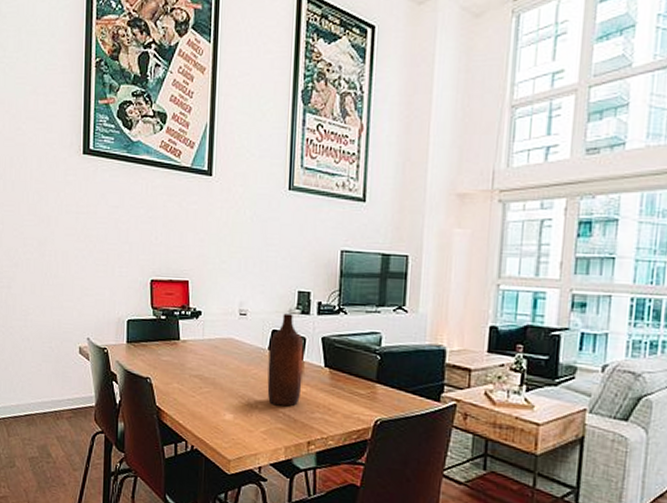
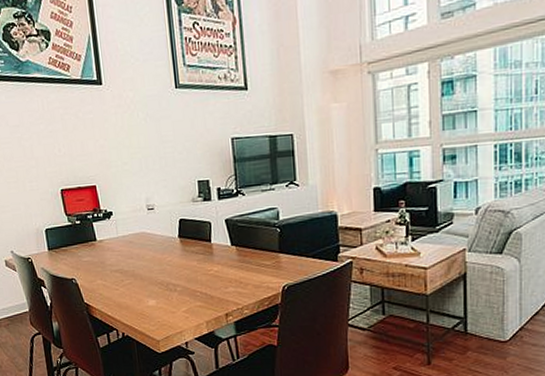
bottle: present [267,313,304,407] -> none [179,202,214,286]

